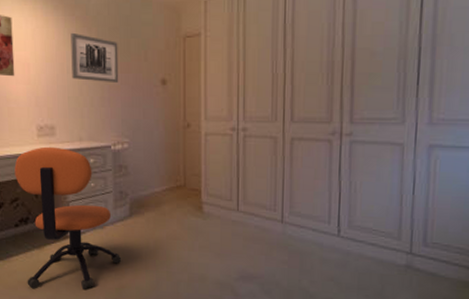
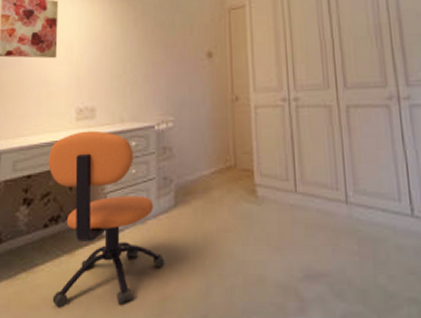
wall art: present [70,32,119,84] -> none [116,11,164,59]

